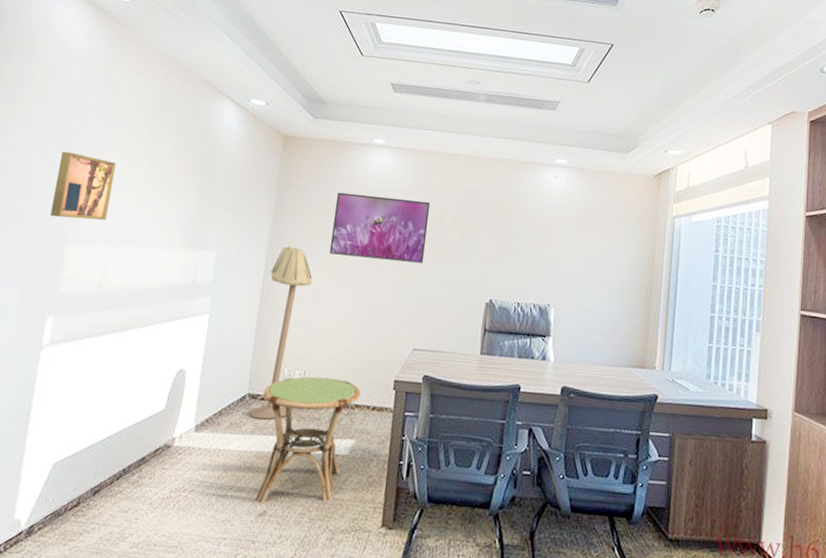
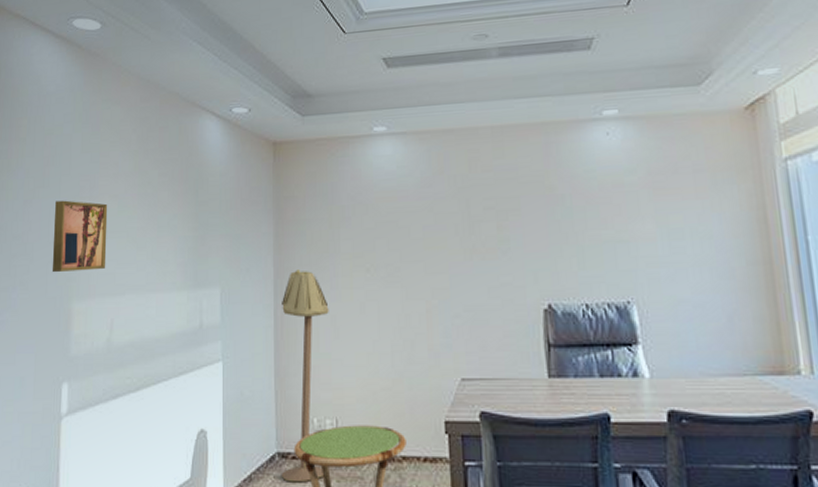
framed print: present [329,192,431,263] -> none [341,192,456,273]

